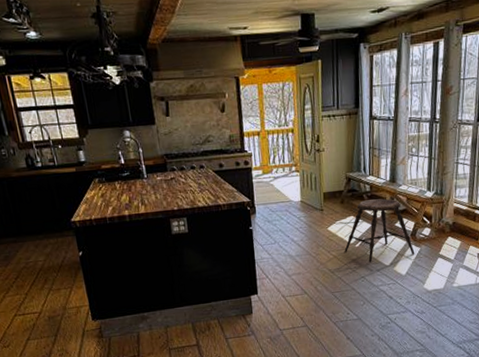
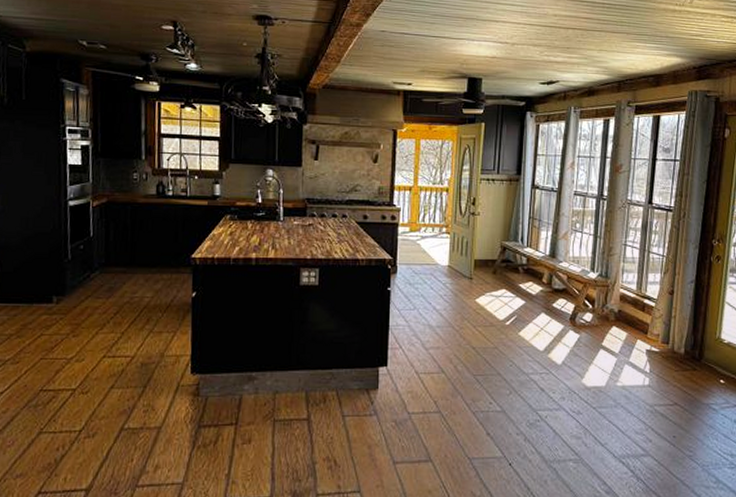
stool: present [344,198,415,263] -> none [493,273,573,345]

